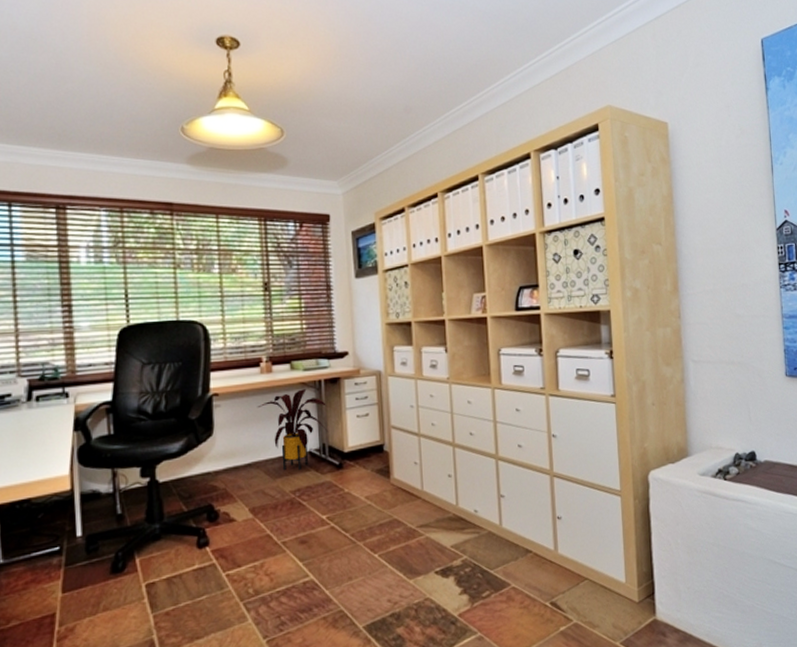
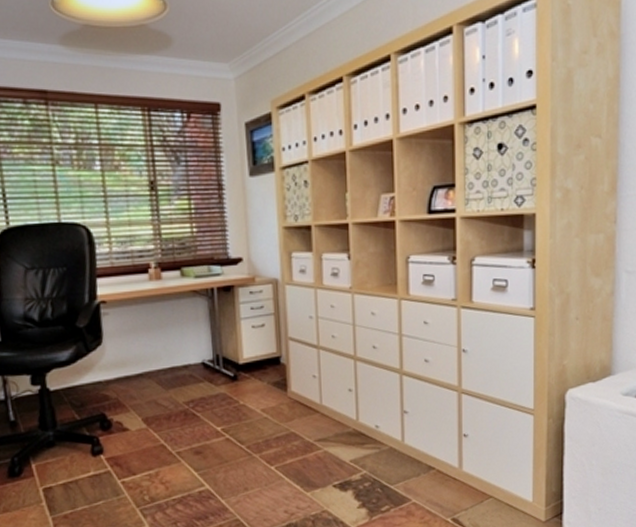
house plant: present [257,389,328,470] -> none [146,297,222,381]

